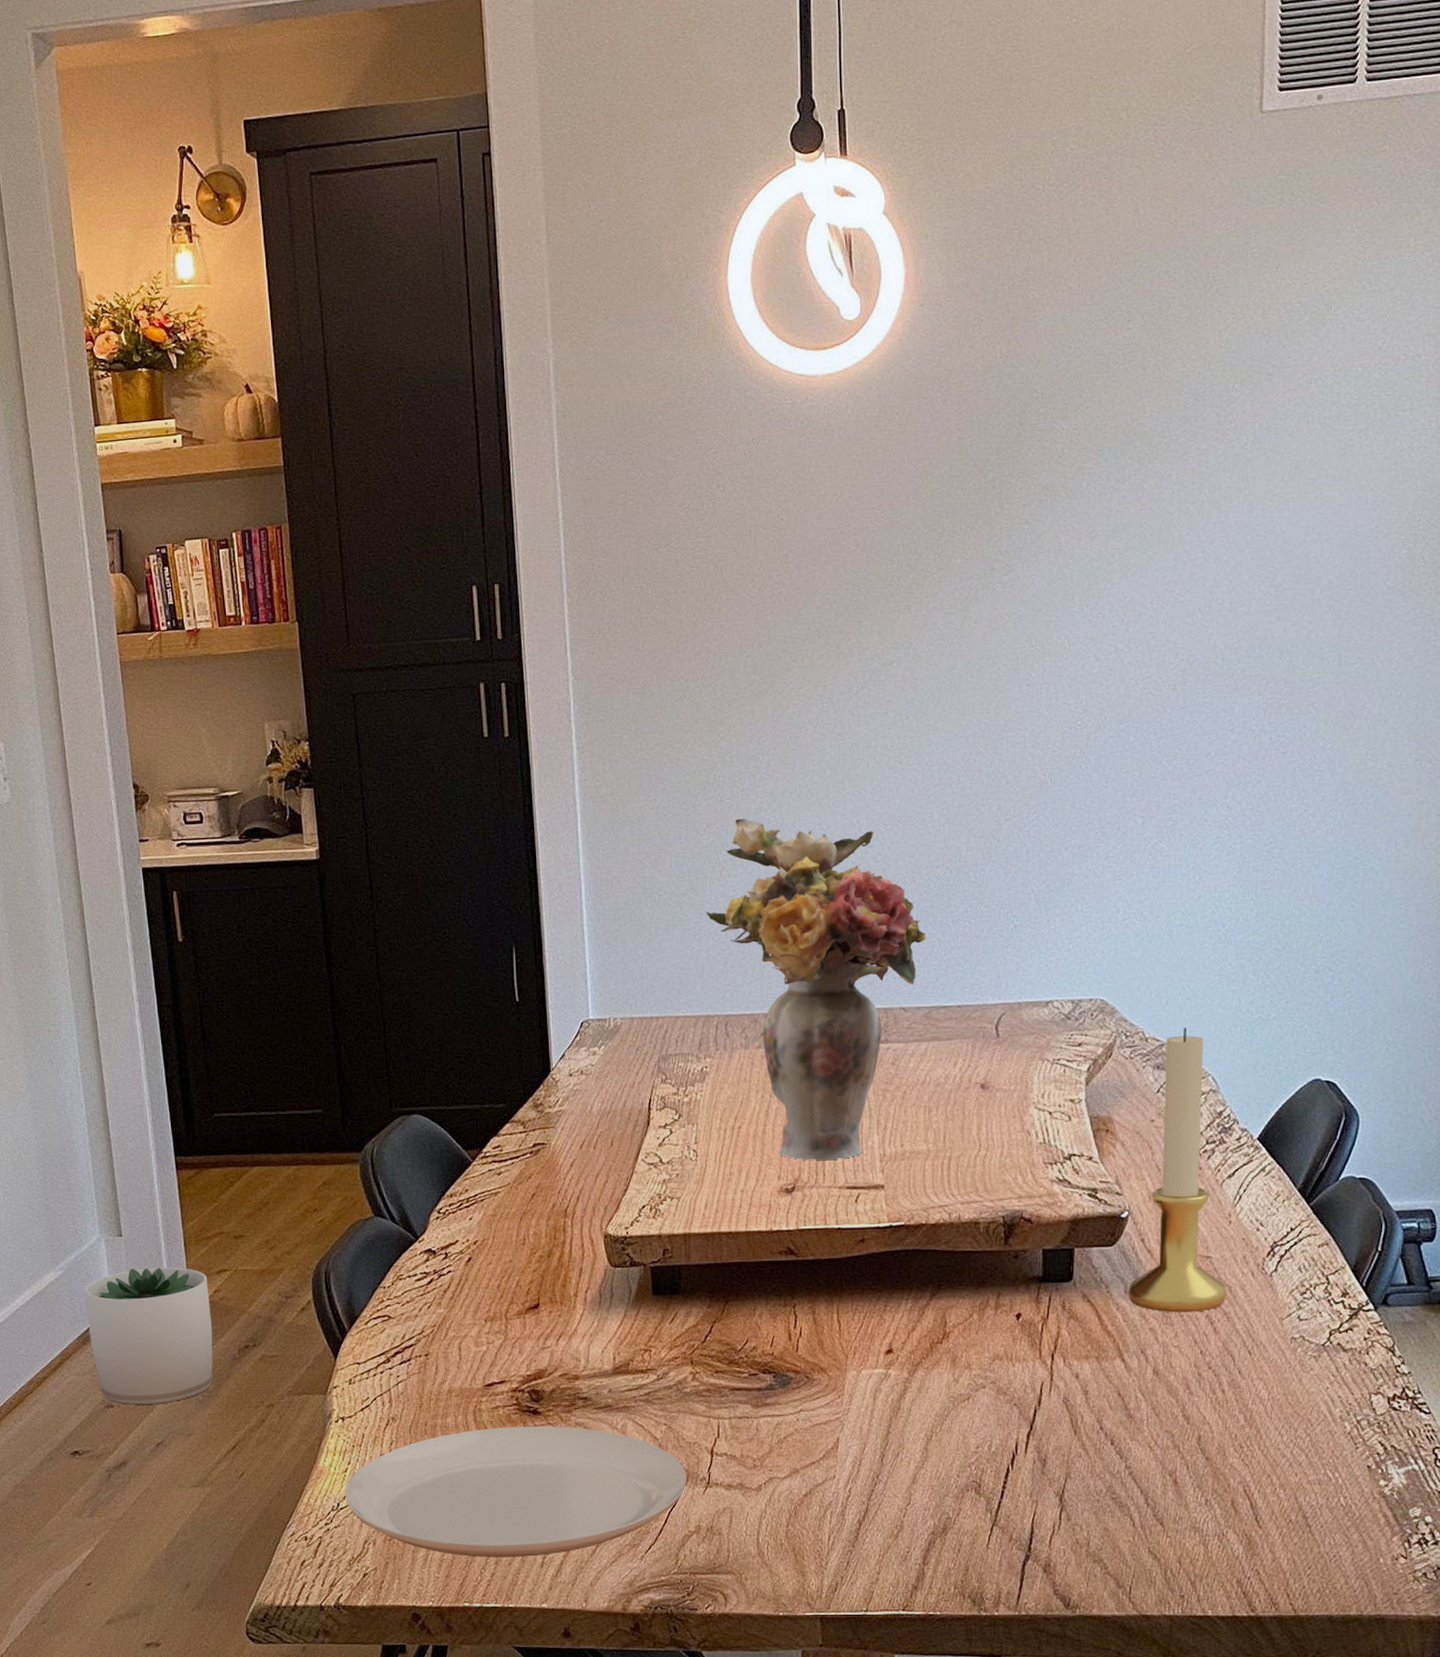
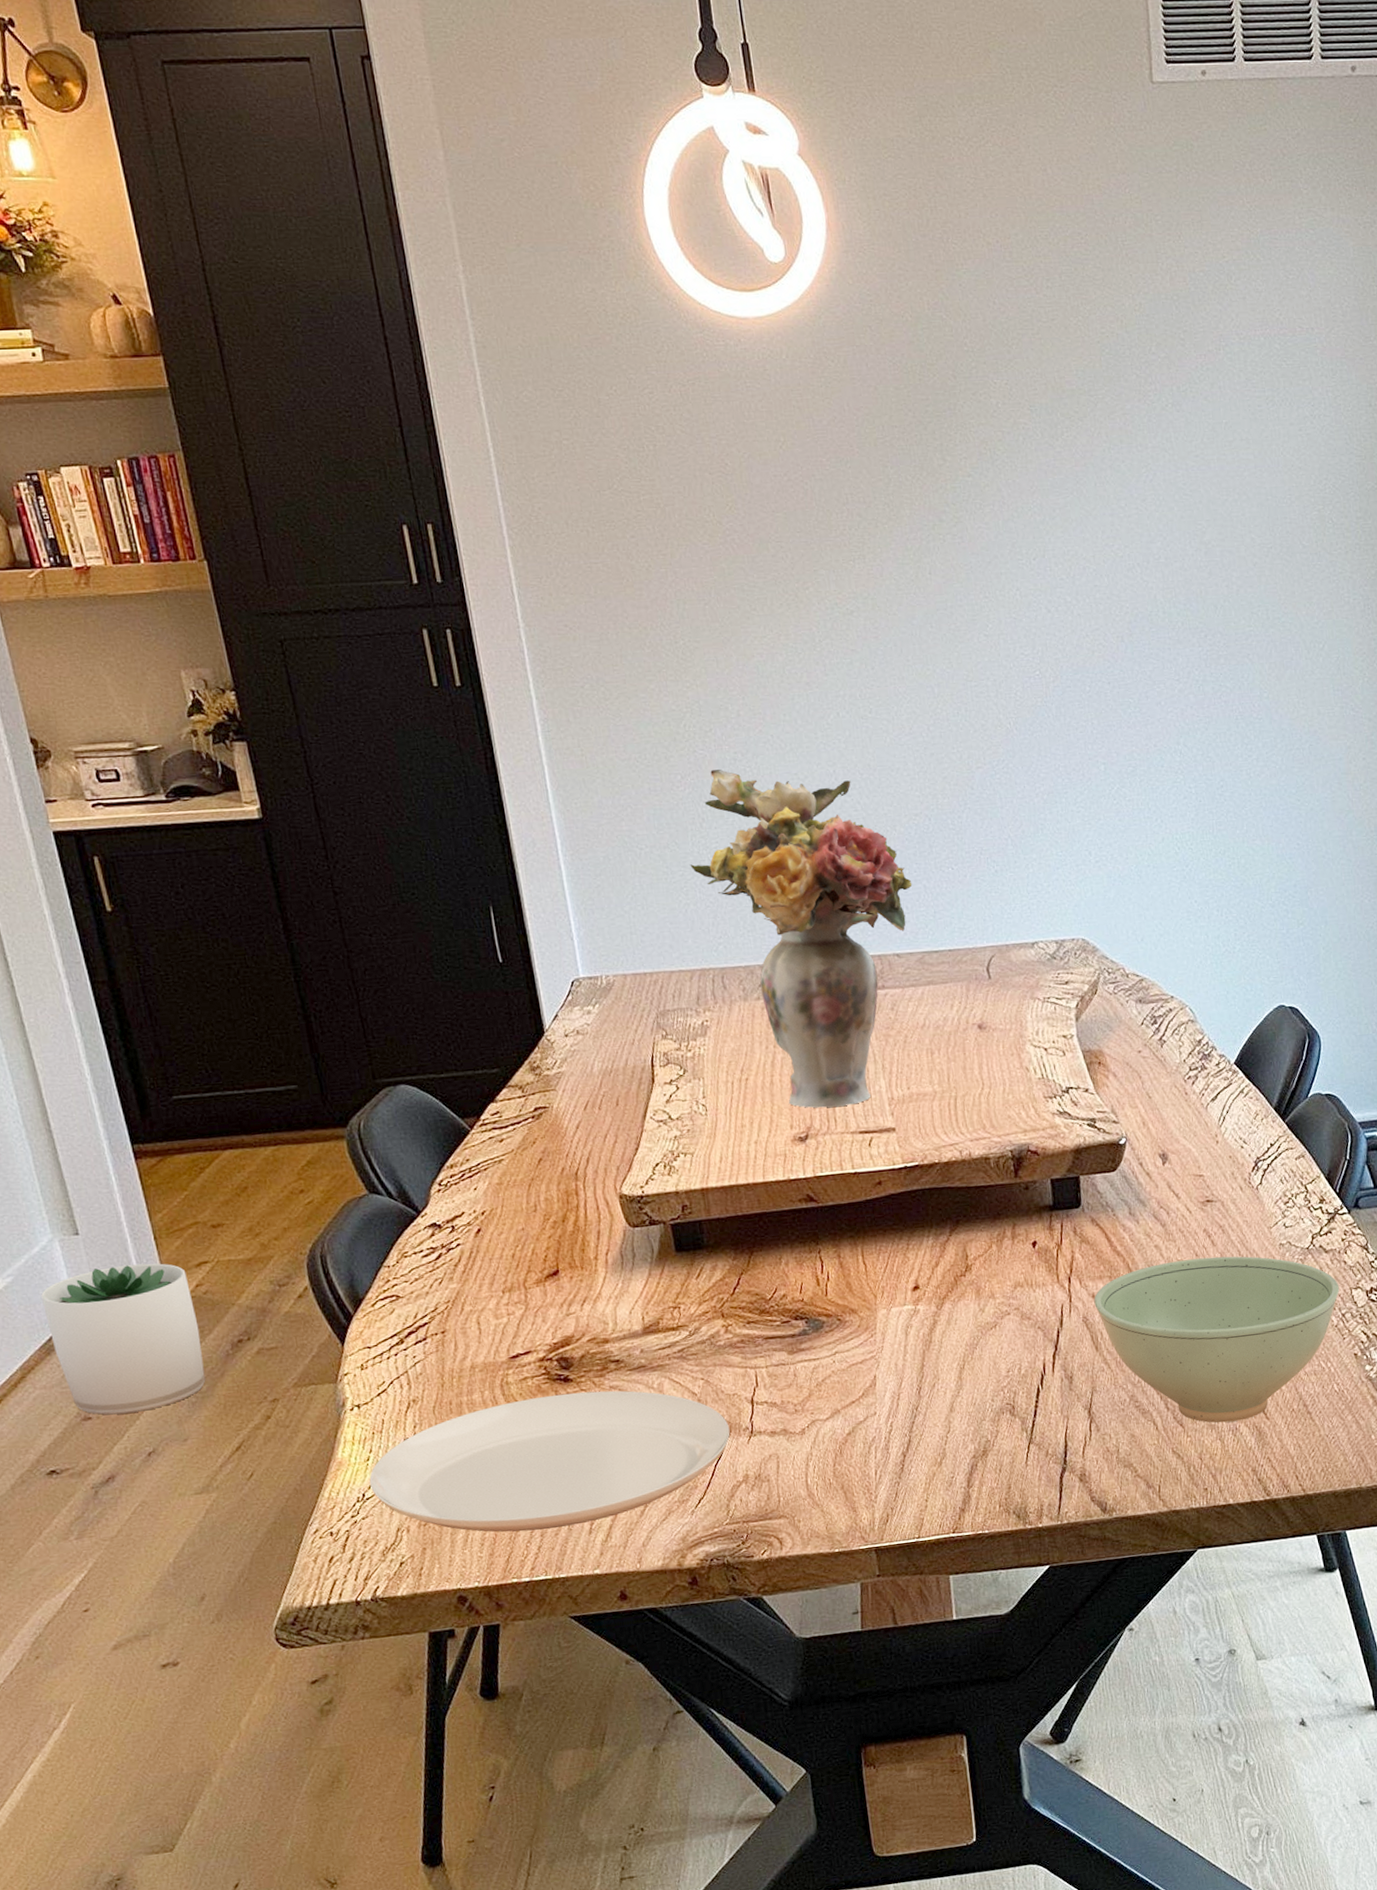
bowl: none [1077,1345,1357,1526] -> present [1094,1256,1340,1423]
candle holder: present [1129,1027,1227,1313] -> none [1132,962,1220,1230]

